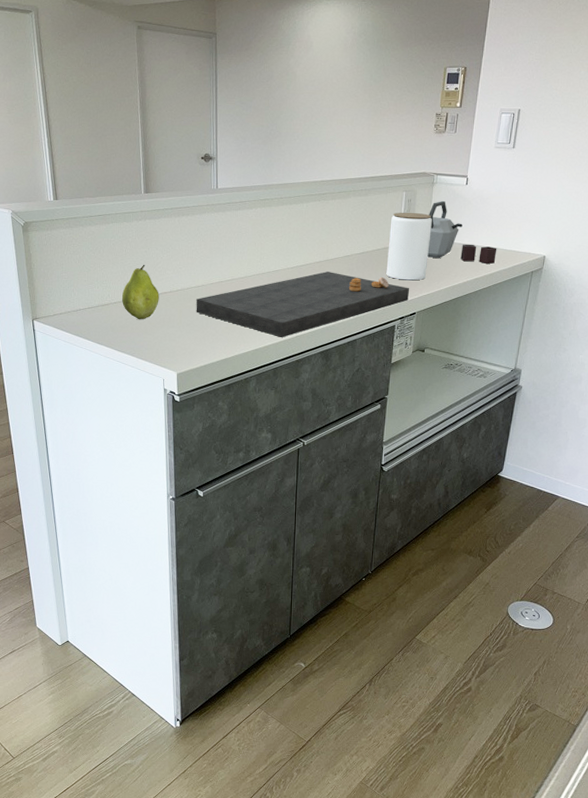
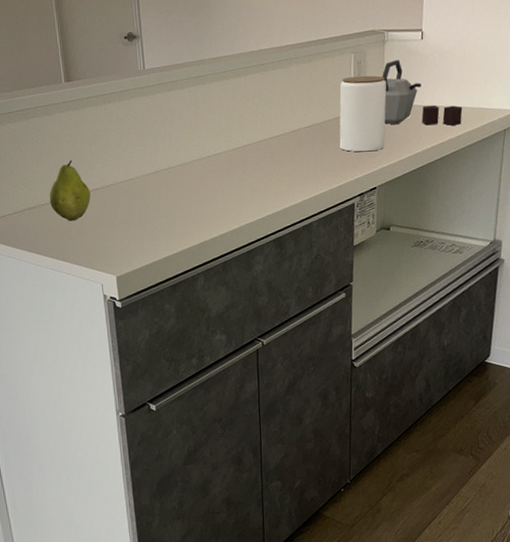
cutting board: present [196,272,410,337] -> none [131,150,368,227]

